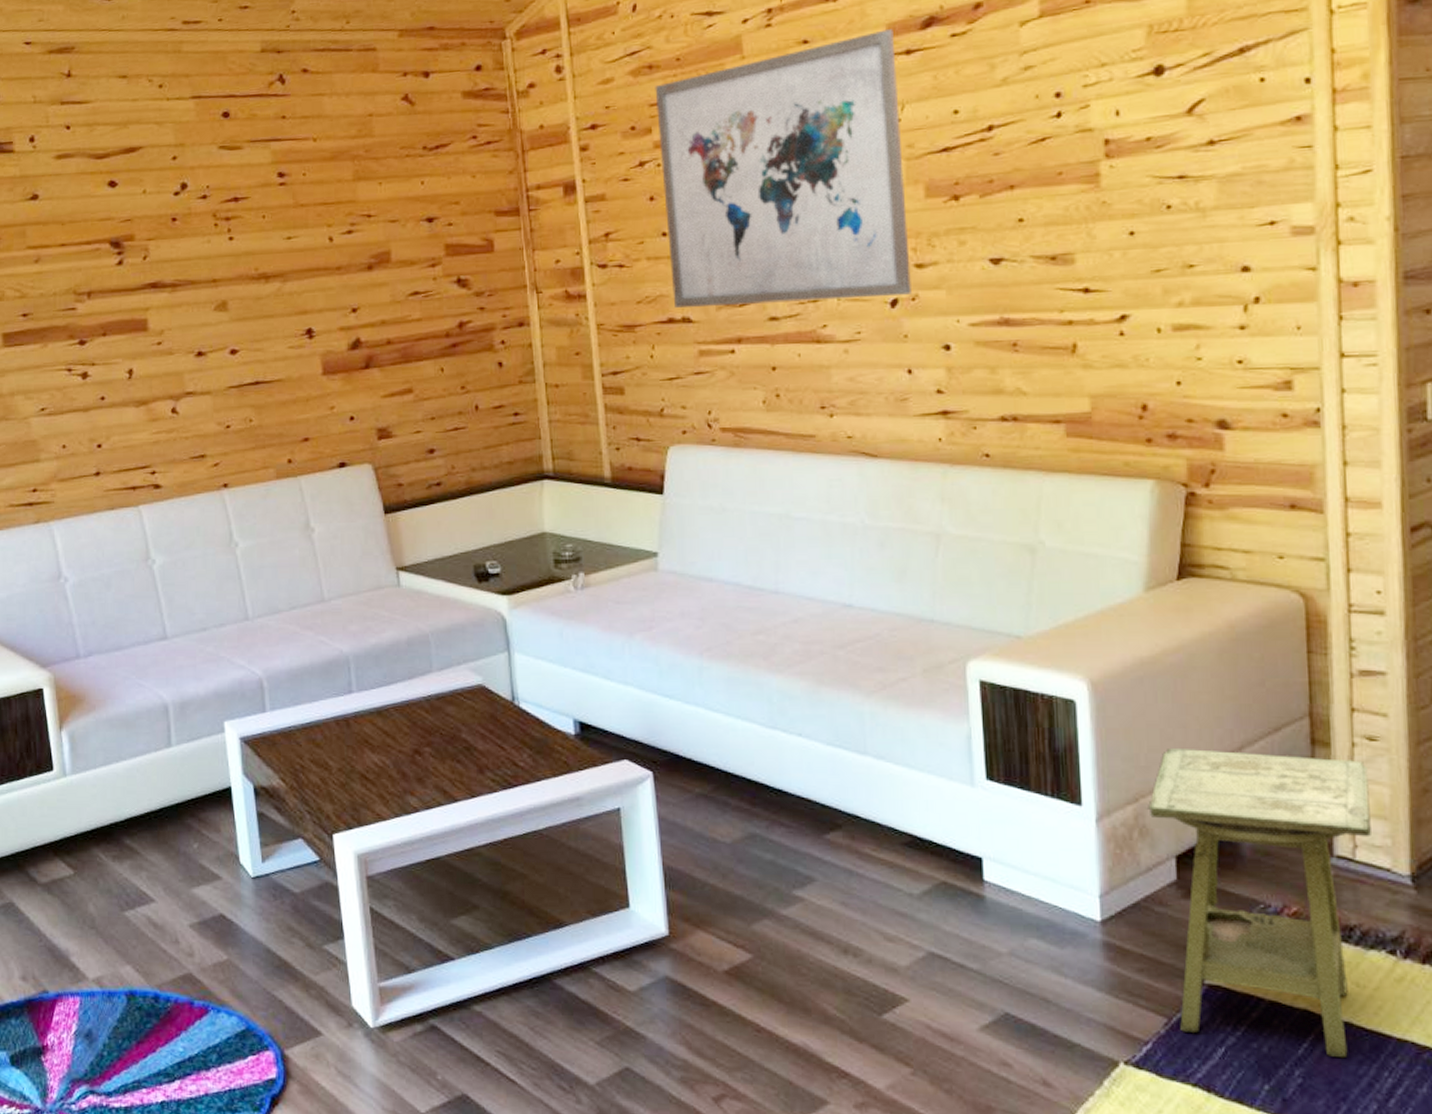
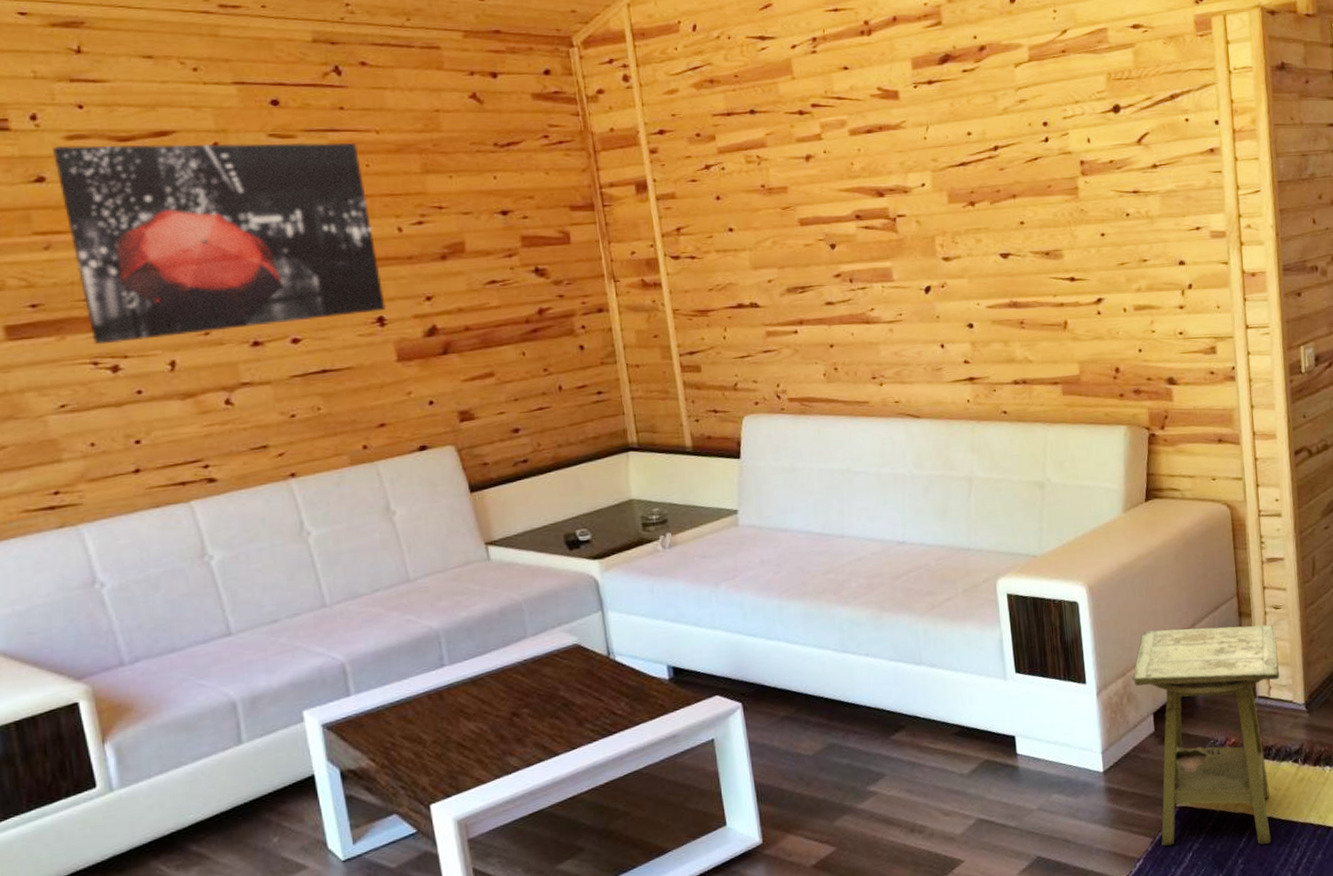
wall art: none [45,152,316,352] -> present [53,142,387,345]
wall art: present [655,29,911,308] -> none [716,62,941,294]

